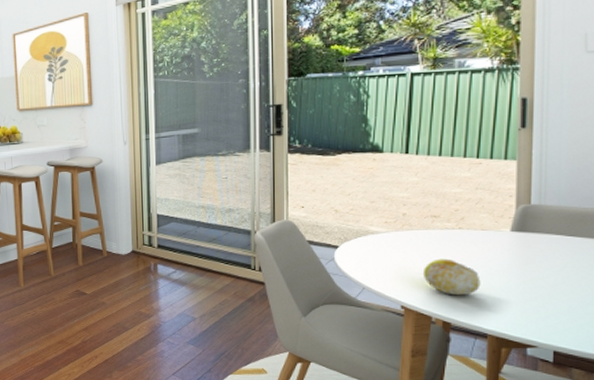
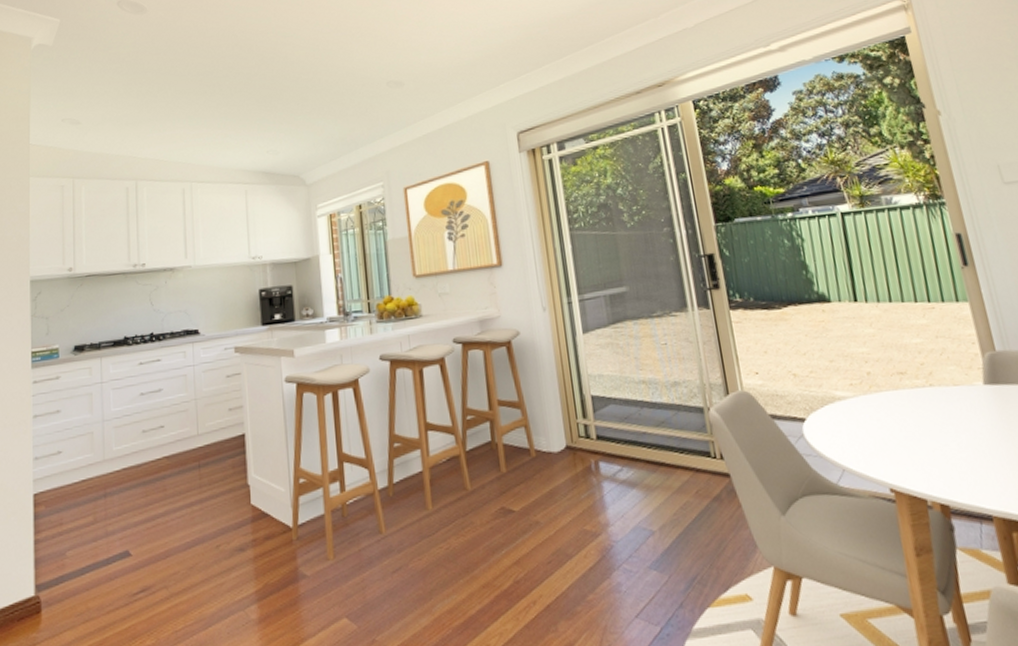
fruit: present [422,258,481,296] -> none [903,423,970,470]

